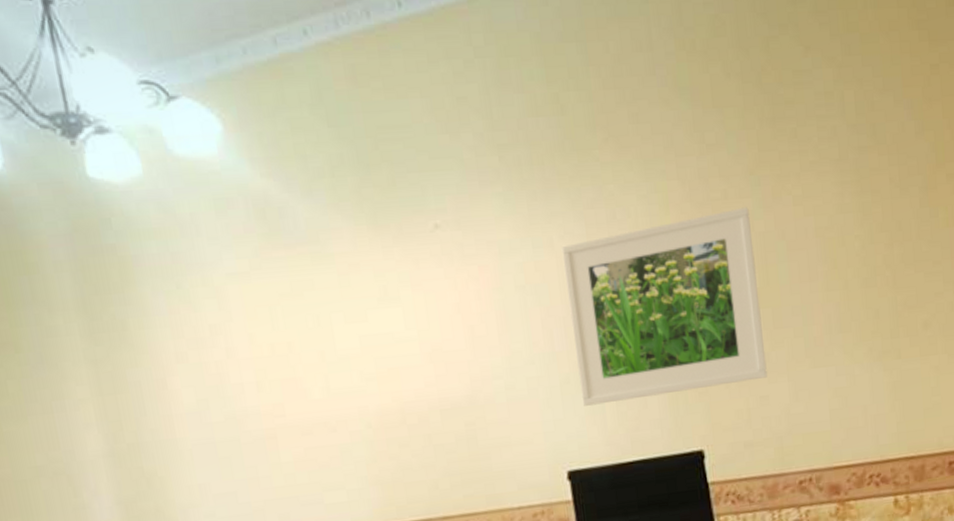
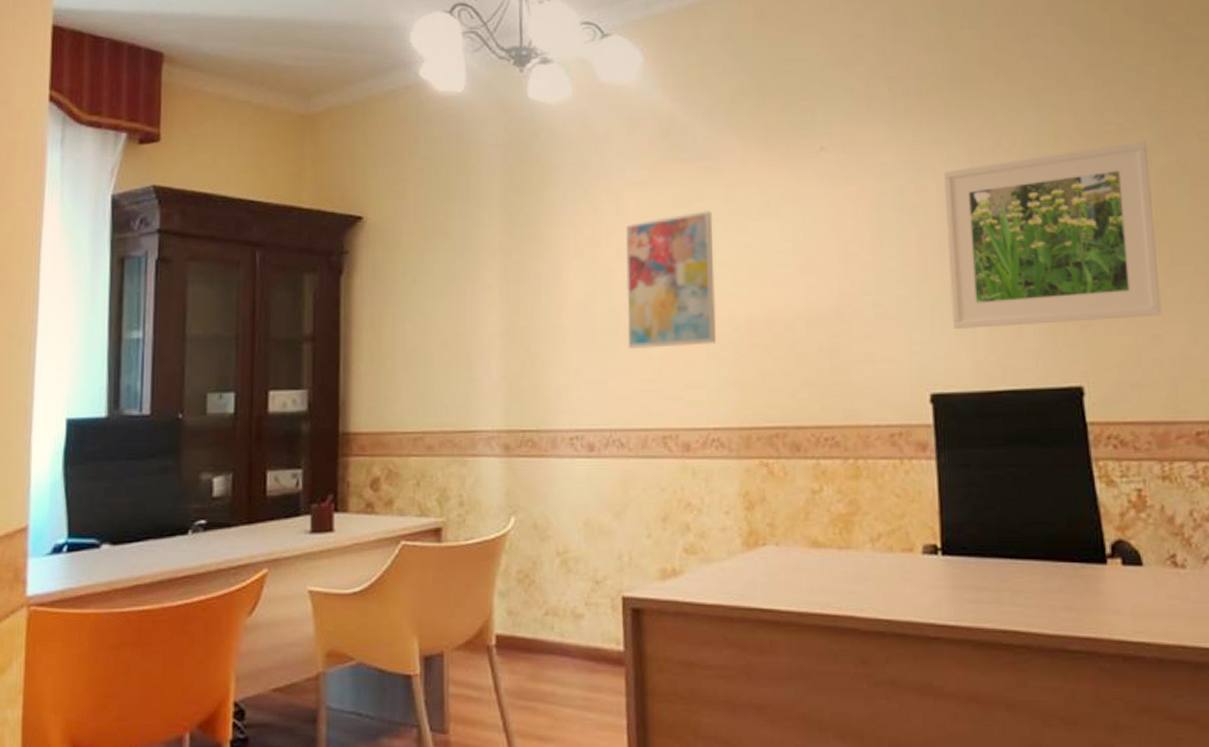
wall art: none [230,300,349,456] -> present [625,211,717,349]

